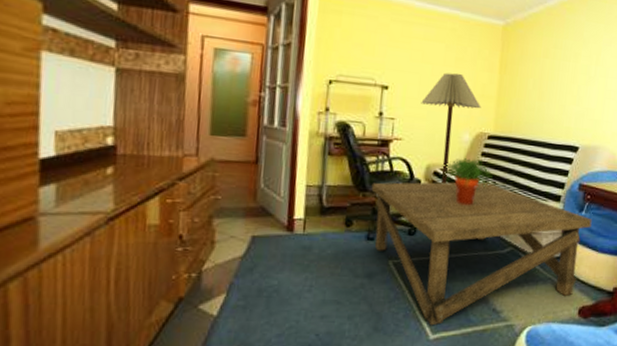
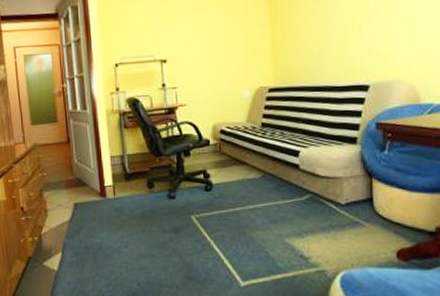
coffee table: present [371,182,592,326] -> none [165,134,398,274]
floor lamp: present [421,72,481,185] -> none [198,35,257,141]
potted plant: present [442,158,493,206] -> none [228,113,280,159]

